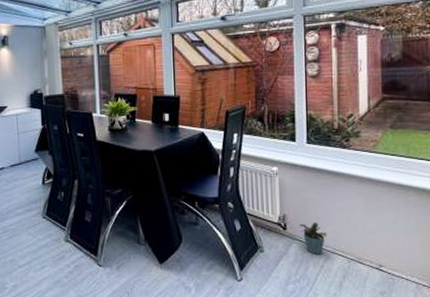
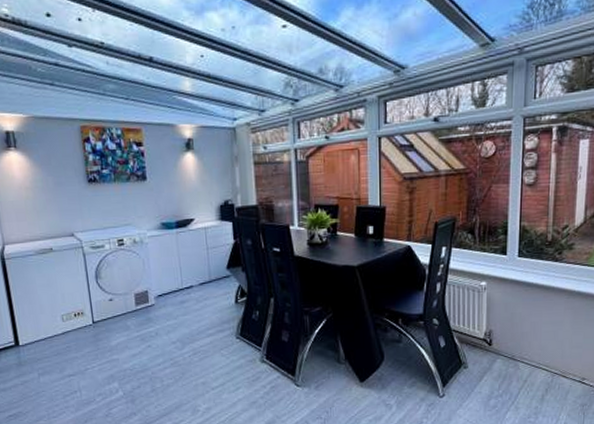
potted plant: present [299,222,326,255] -> none [505,337,532,370]

